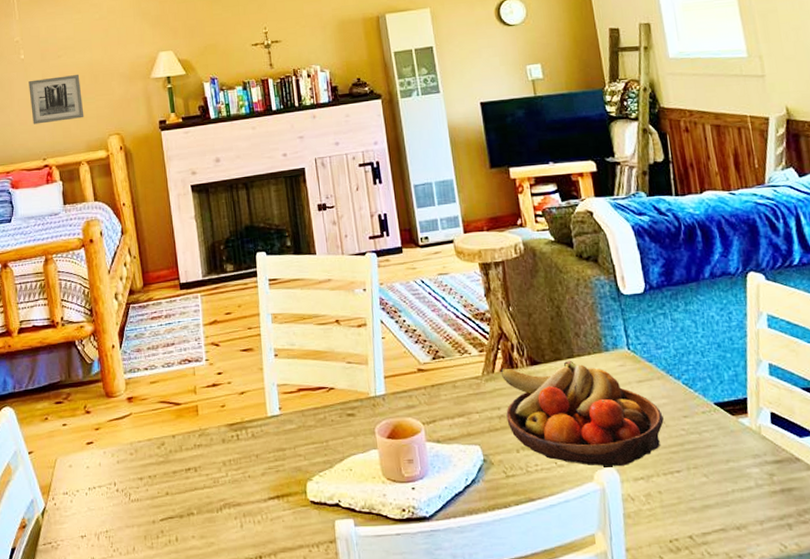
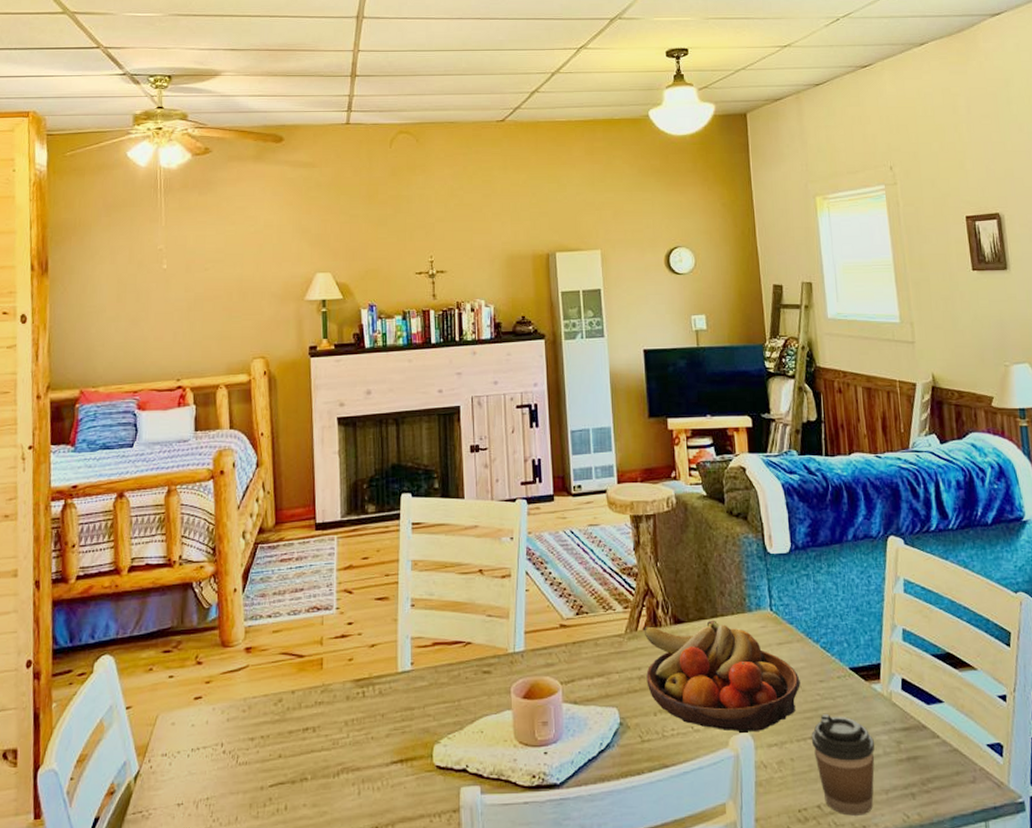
wall art: present [28,75,84,125] -> none [168,291,228,341]
coffee cup: none [678,447,748,546] -> present [811,713,875,816]

